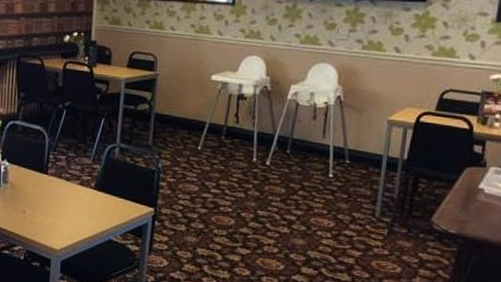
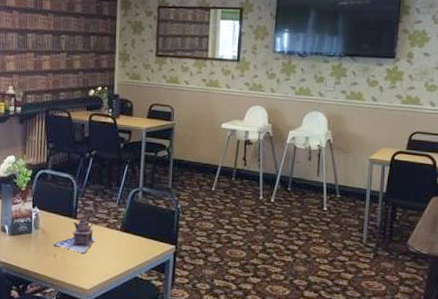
teapot: none [22,173,69,212] -> present [53,217,97,254]

